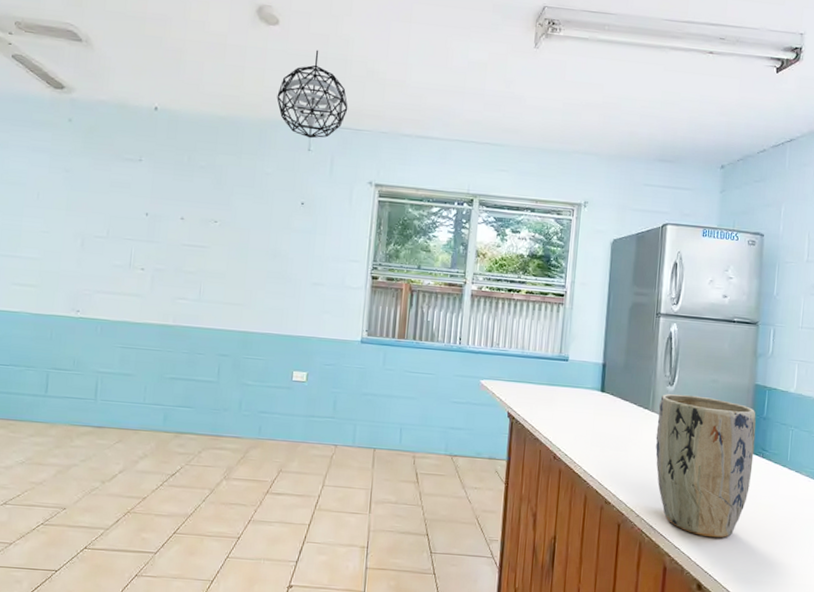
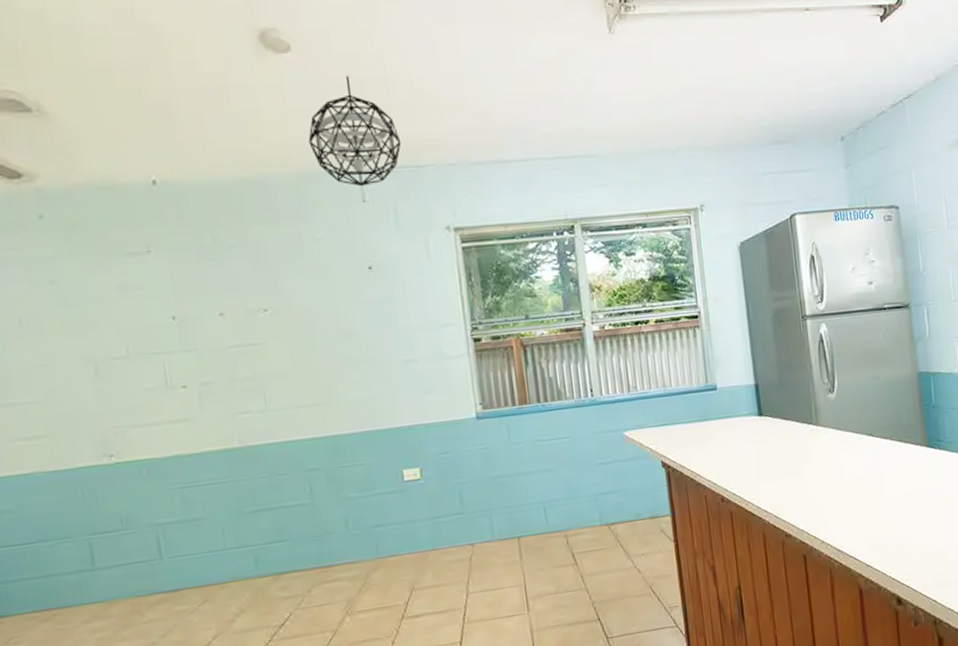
plant pot: present [655,394,756,538] -> none [822,396,932,547]

